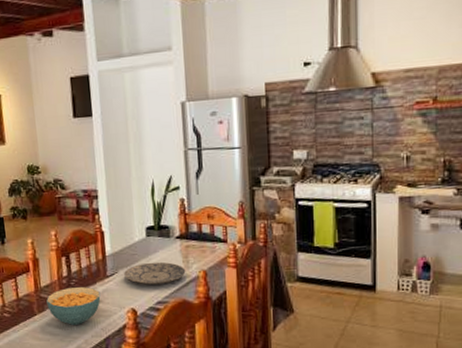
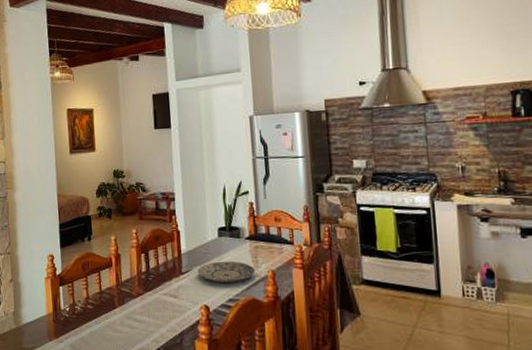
cereal bowl: present [46,287,101,325] -> none [126,283,176,319]

